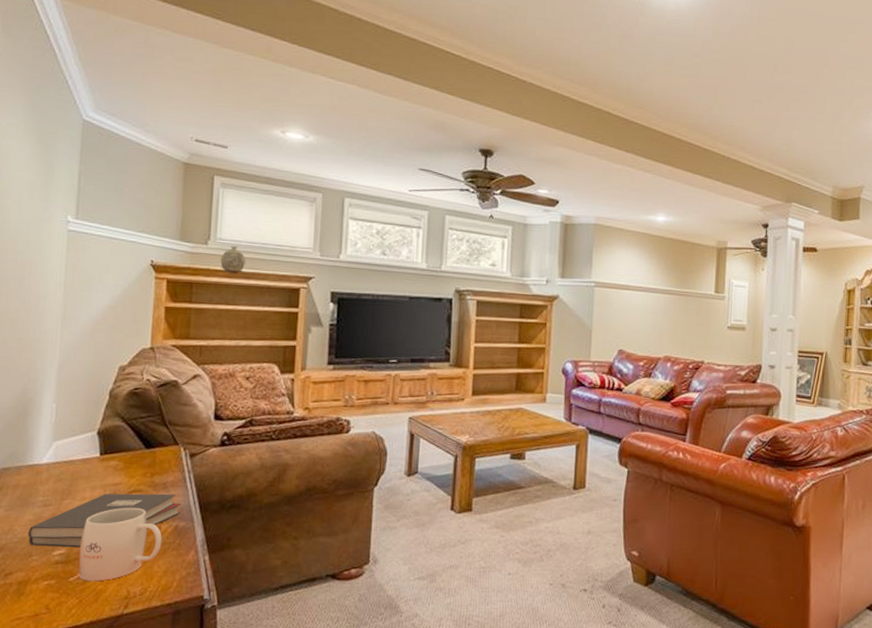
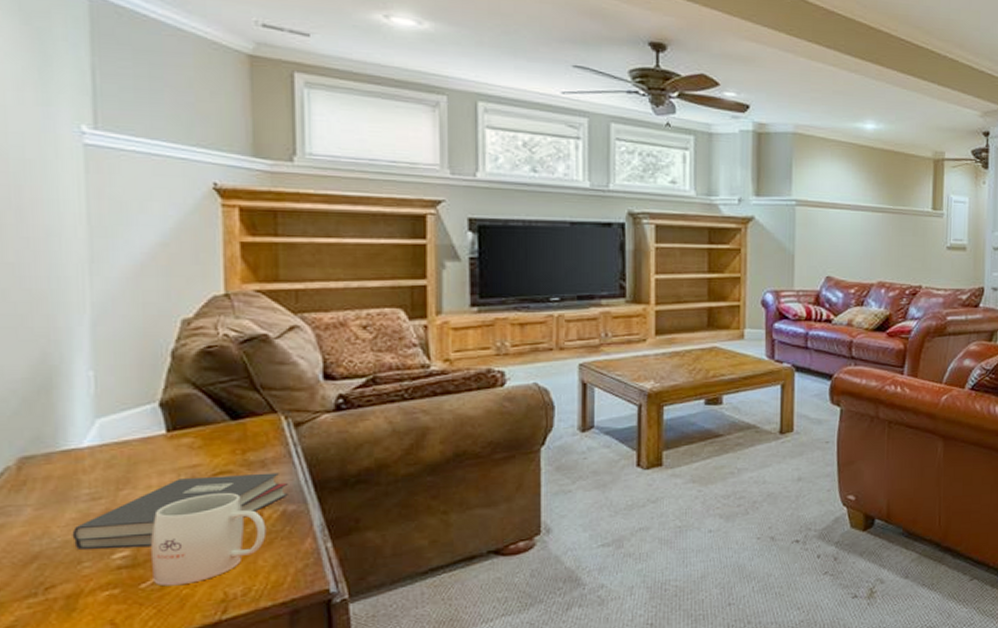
decorative vase: present [220,246,246,274] -> none [313,163,348,199]

